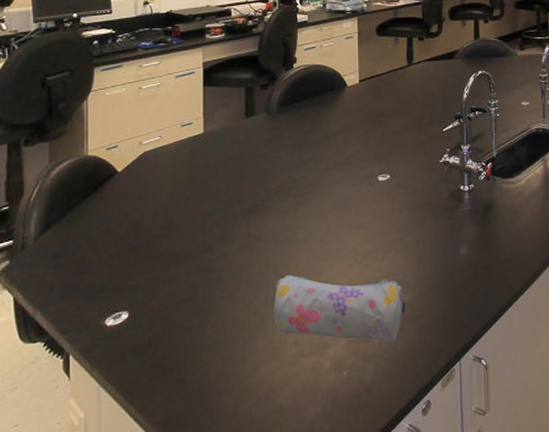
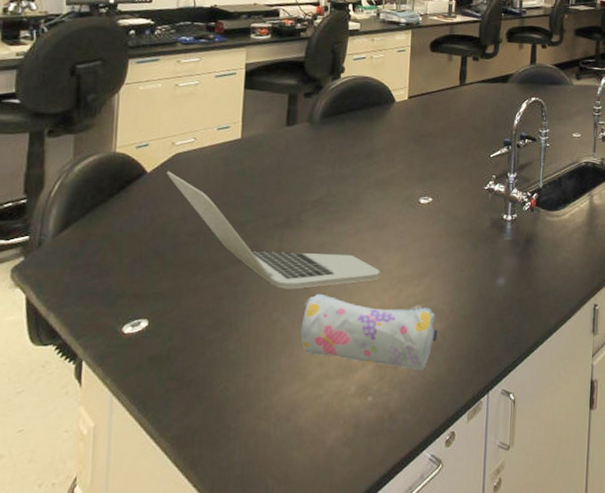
laptop: none [136,169,345,273] -> present [167,171,380,289]

